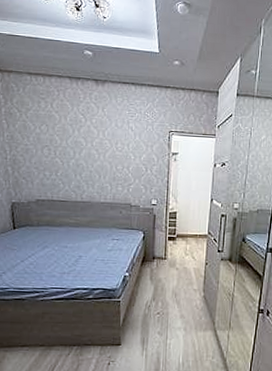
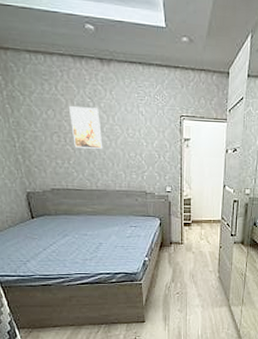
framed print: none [62,121,92,162] -> present [69,105,103,149]

